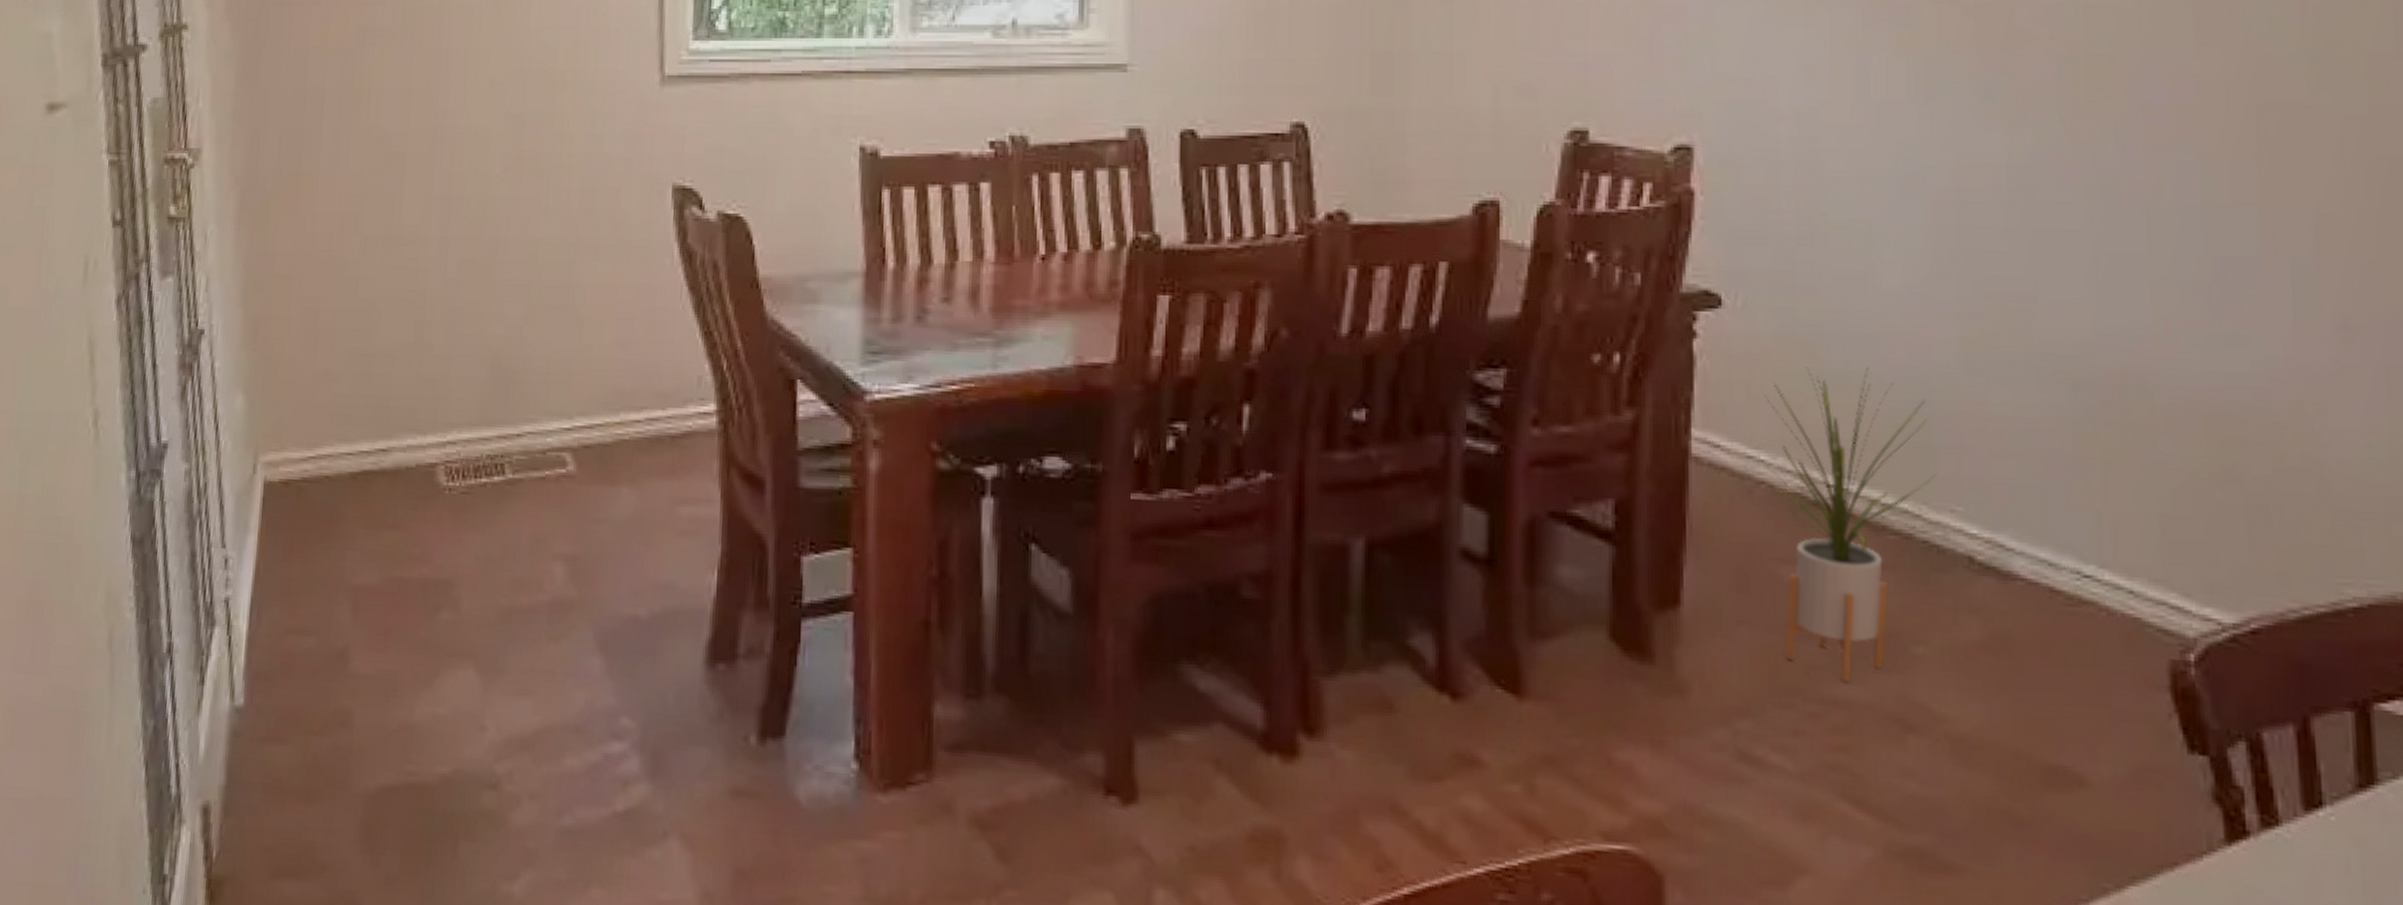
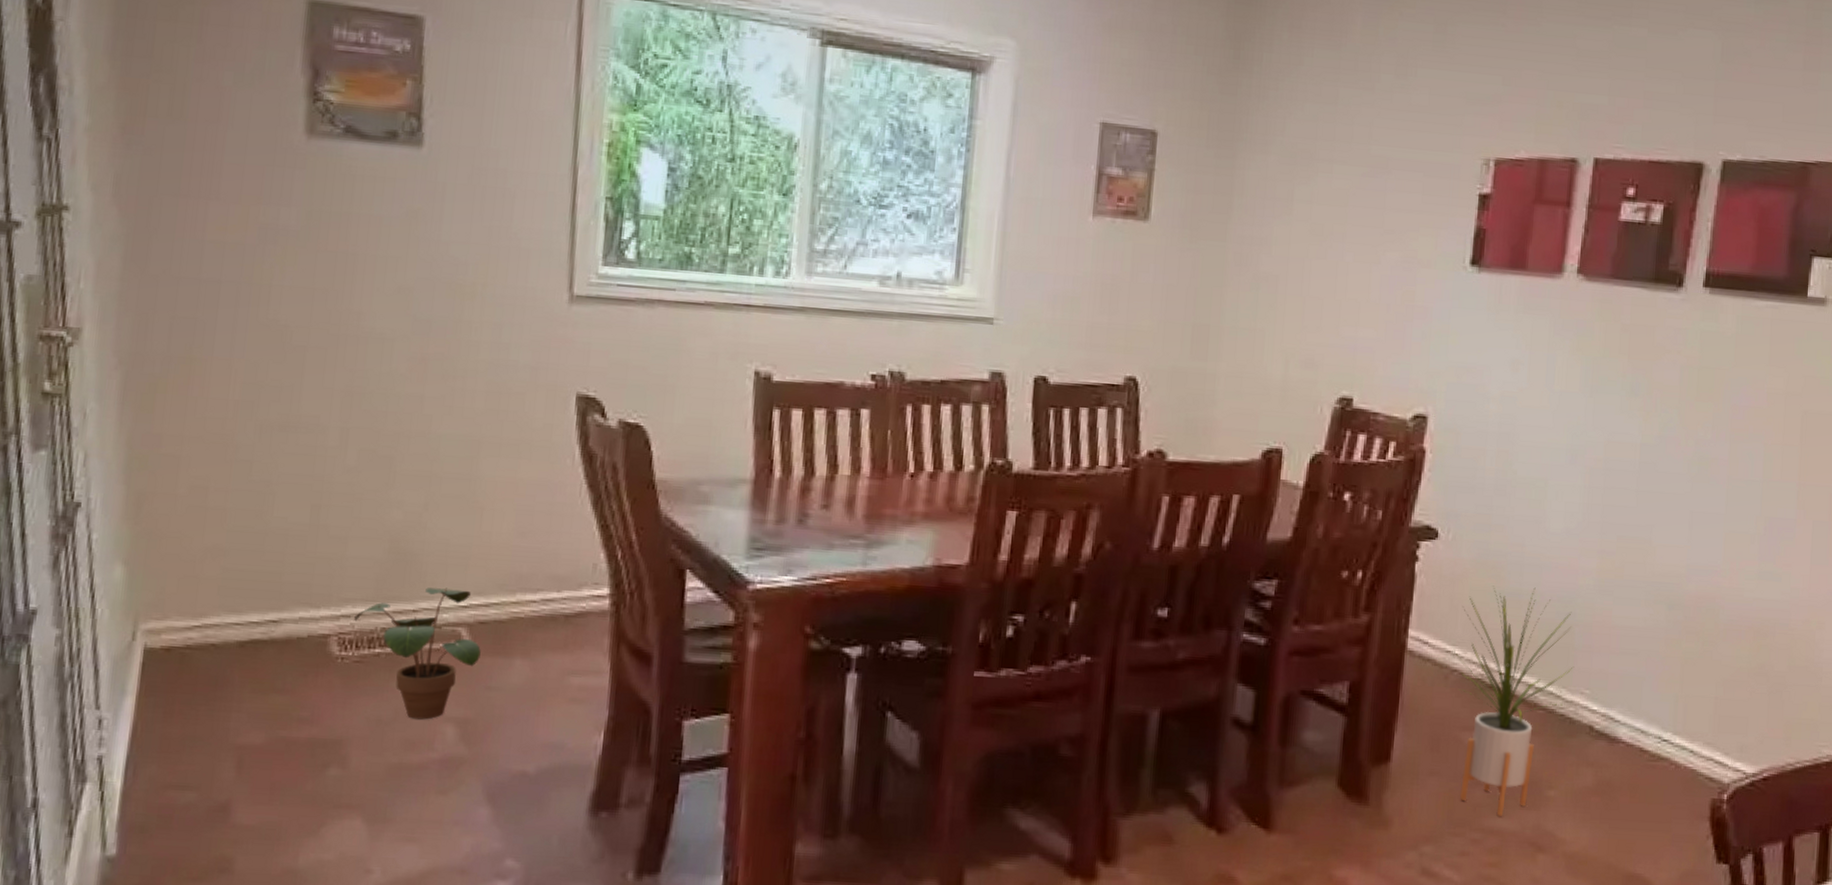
potted plant: none [460,408,587,557] -> present [354,587,481,720]

